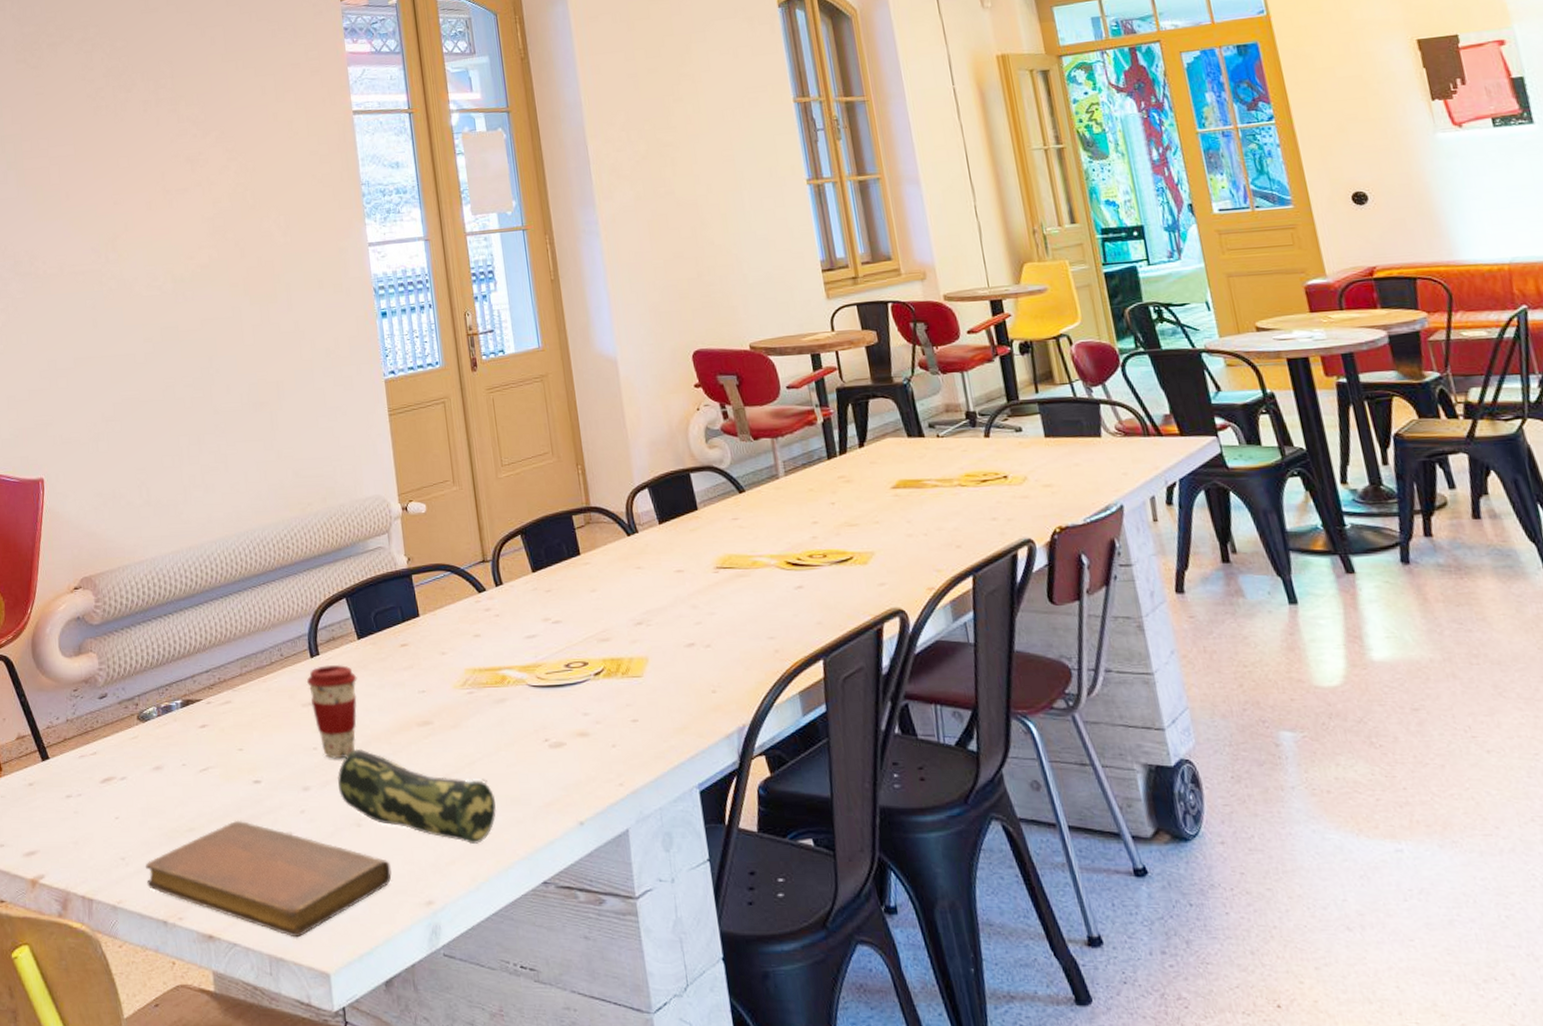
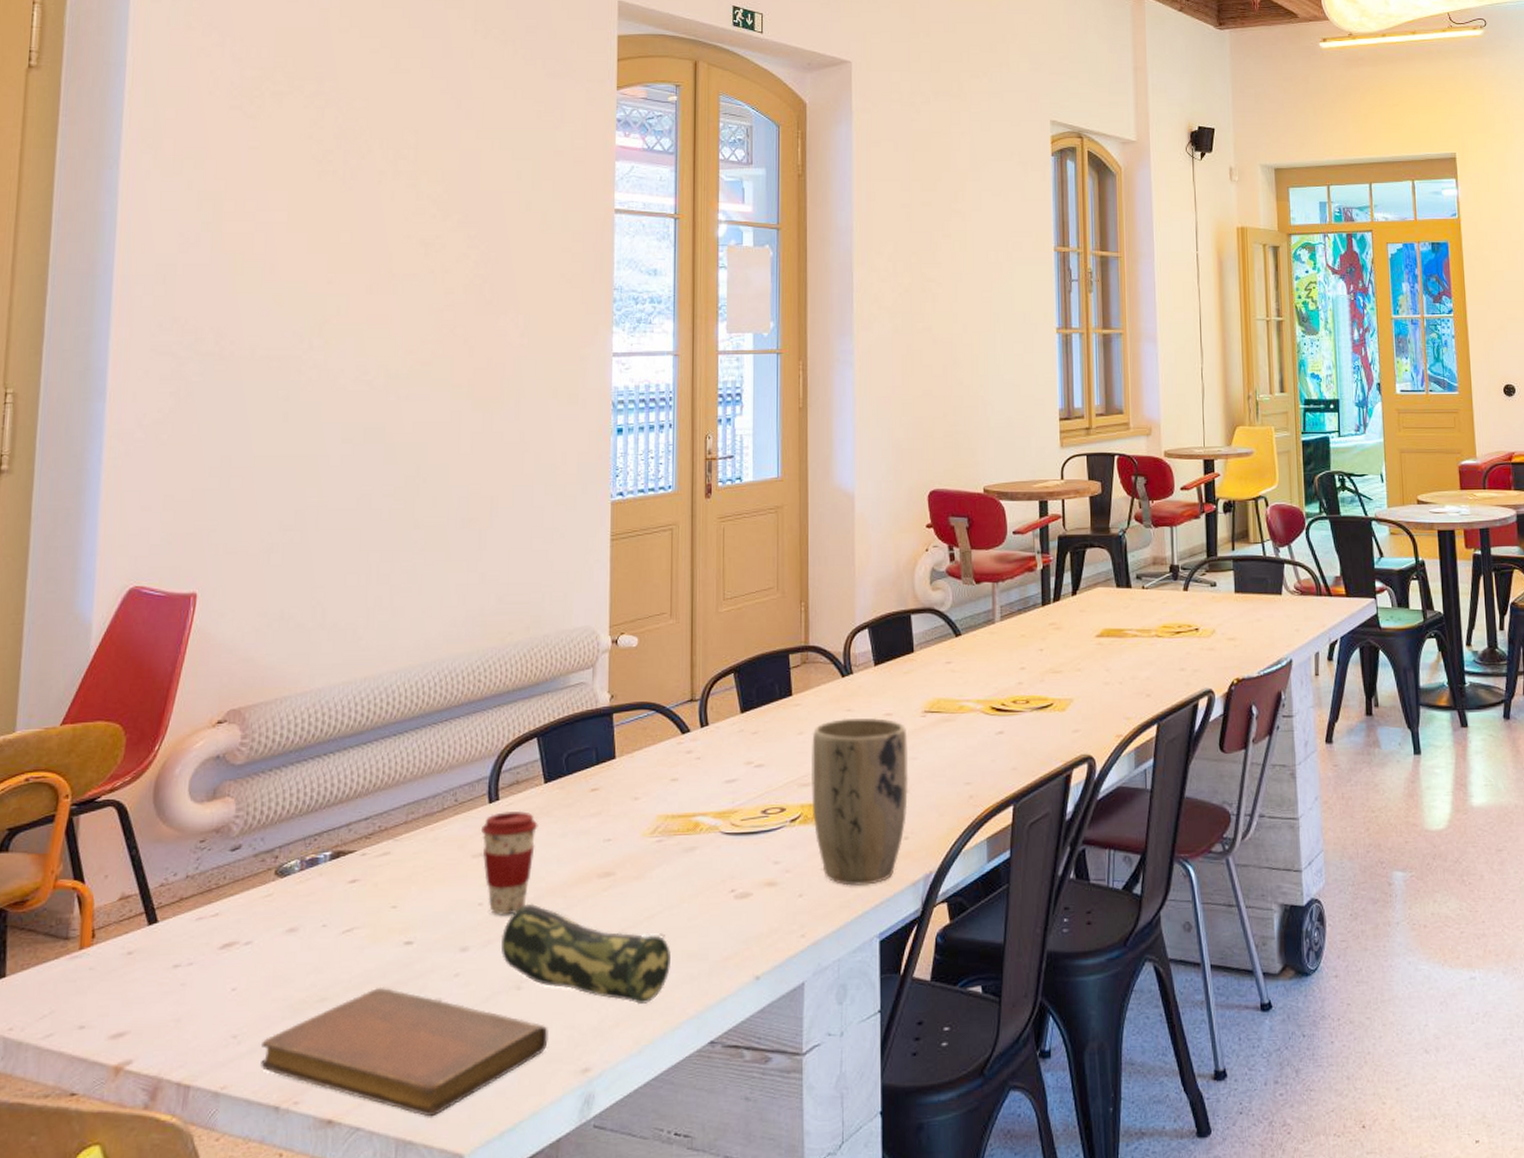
plant pot: none [605,574,712,737] -> present [812,717,909,886]

